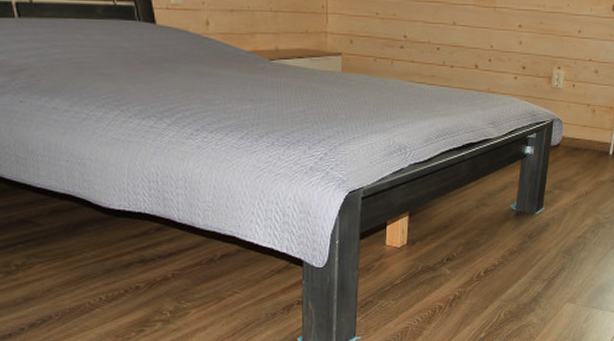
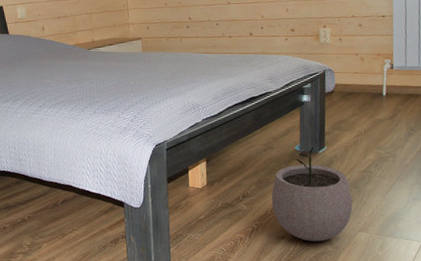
plant pot: none [478,207,564,313] -> present [271,147,353,242]

